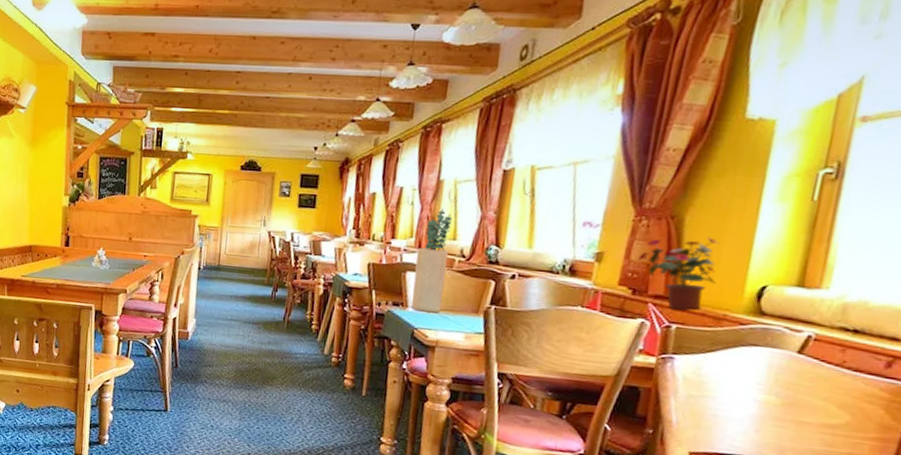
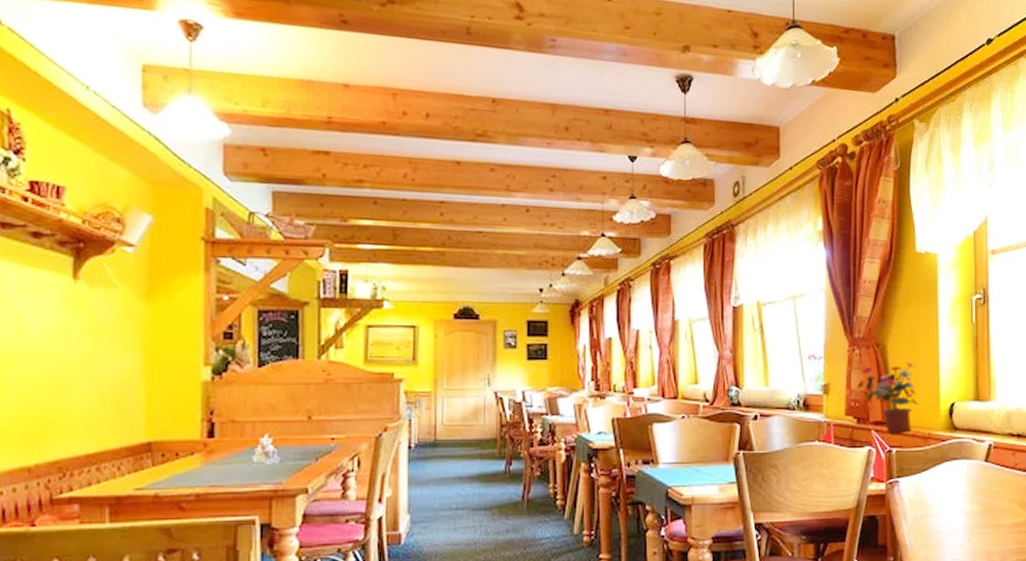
vase: present [410,208,452,313] -> none [661,350,693,467]

